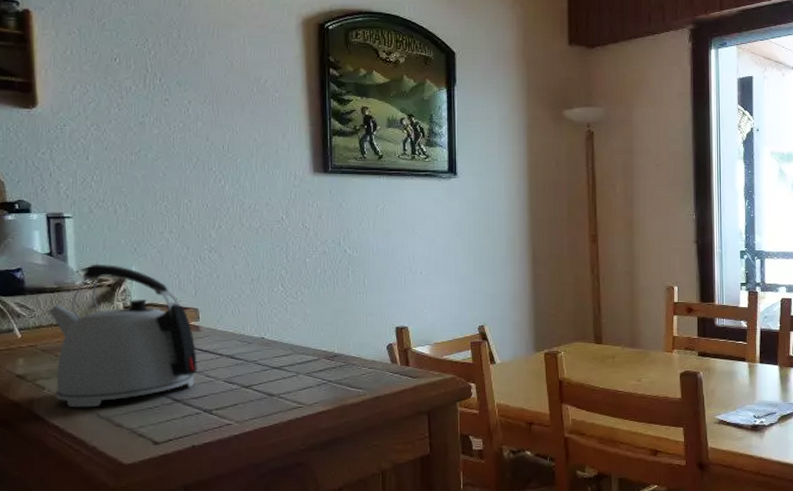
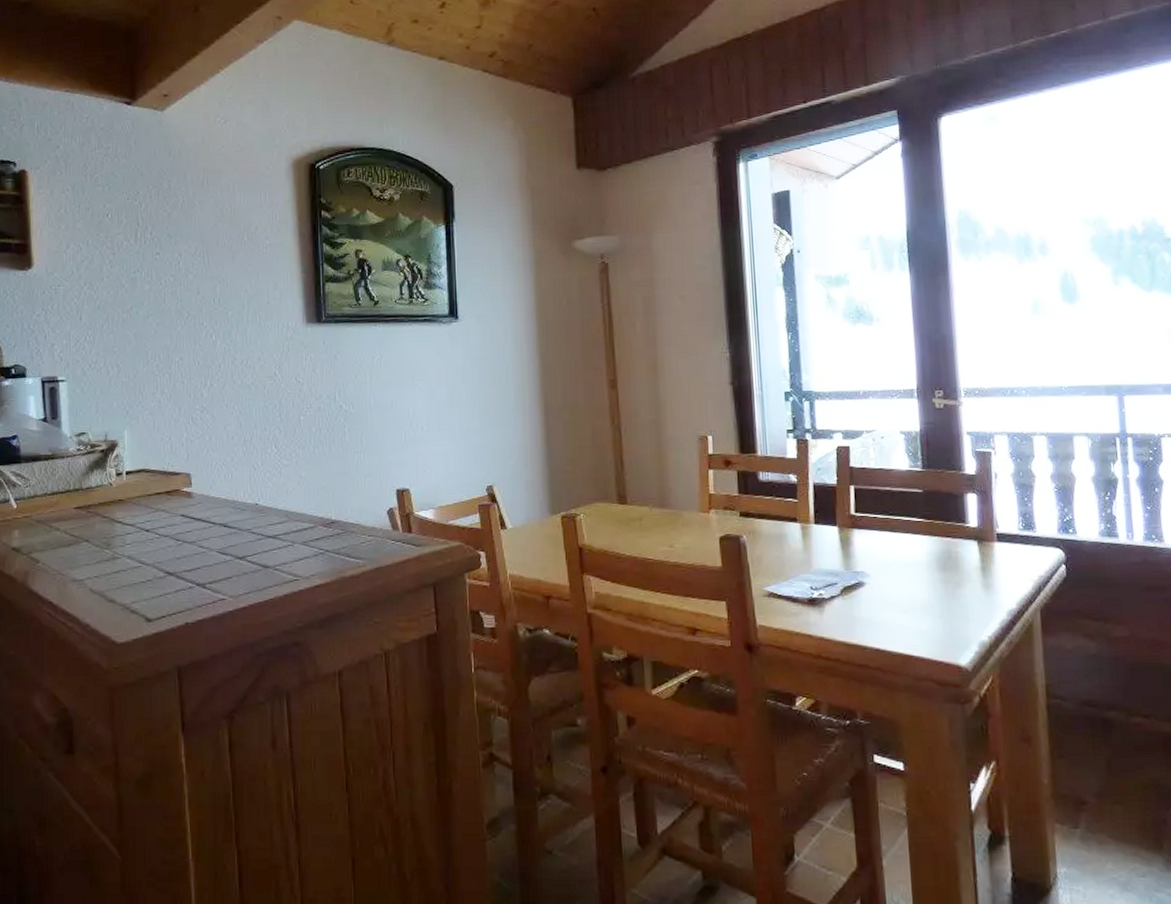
kettle: present [47,264,197,408] -> none [41,428,190,582]

